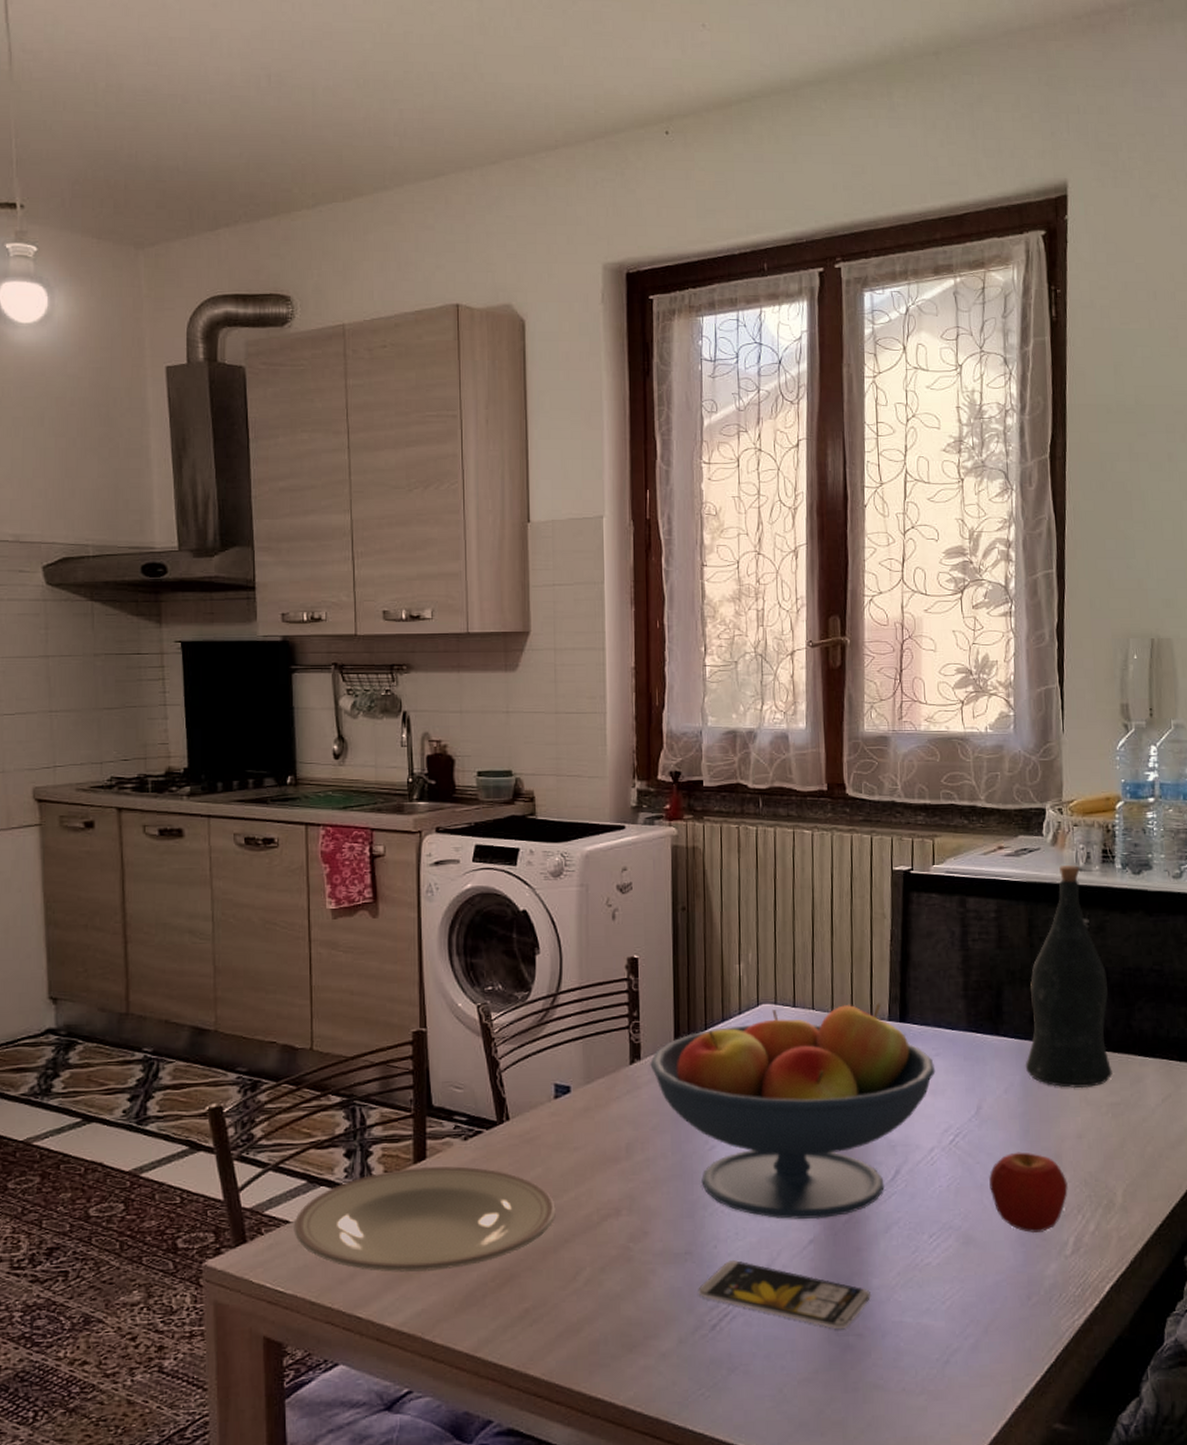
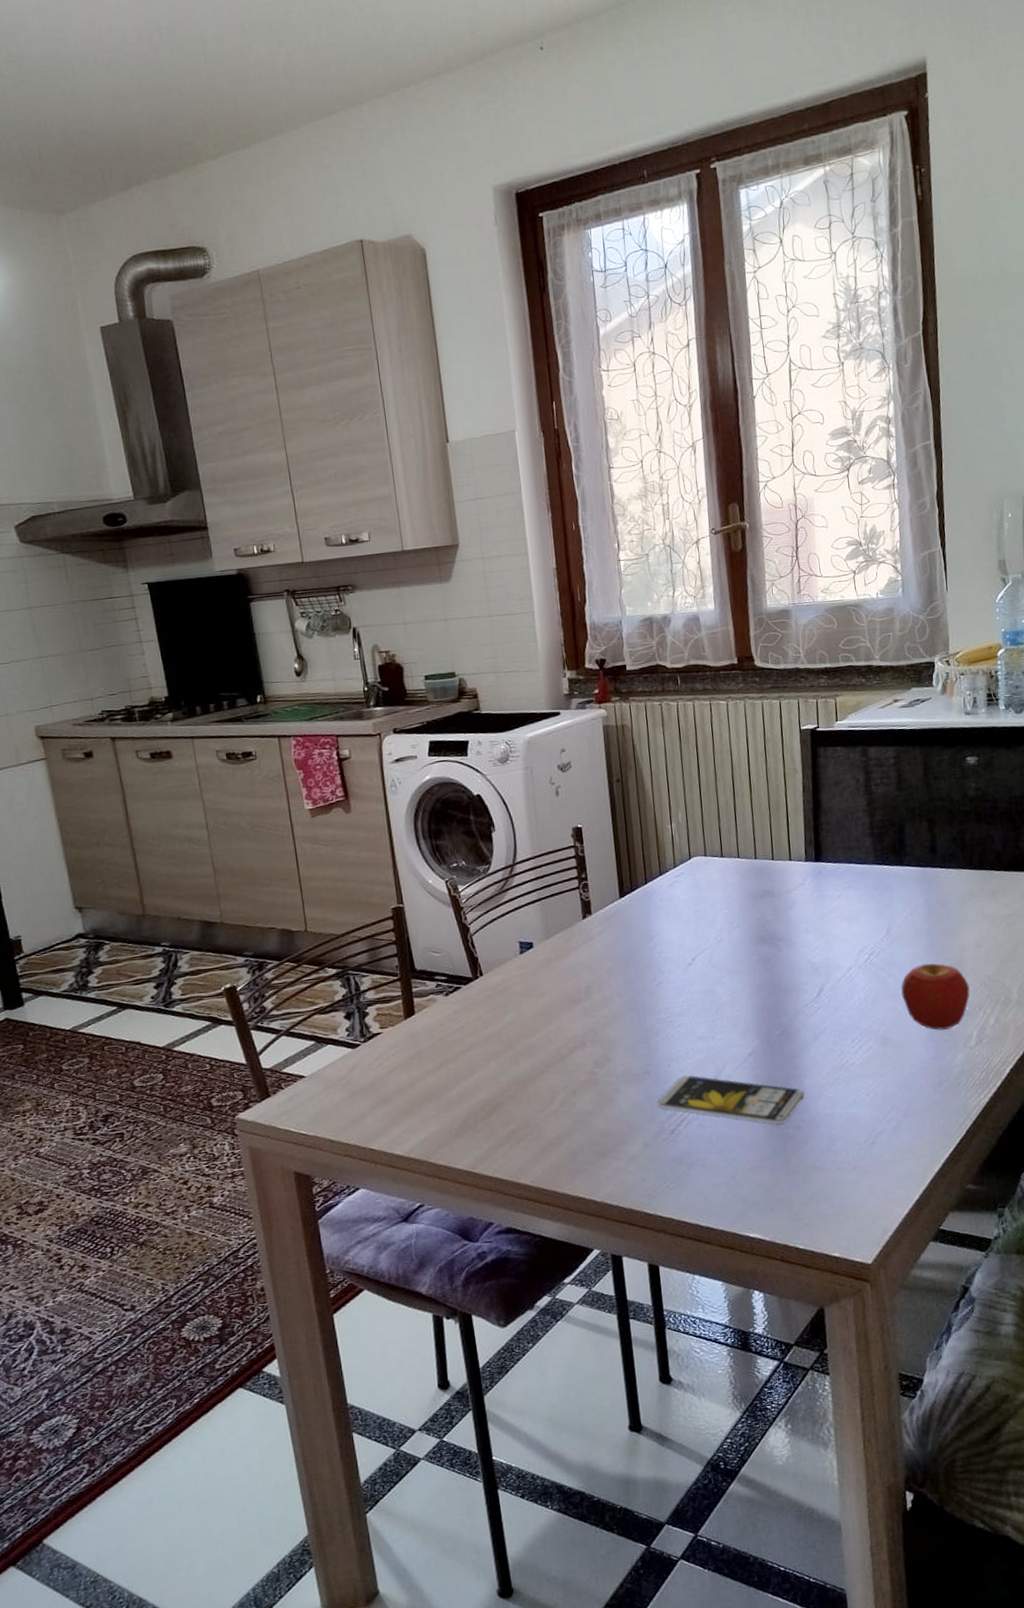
plate: present [293,1166,556,1273] -> none [308,1017,531,1111]
fruit bowl: present [650,1003,936,1220] -> none [600,847,849,1038]
wine bottle: present [1025,865,1113,1089] -> none [927,710,1005,905]

